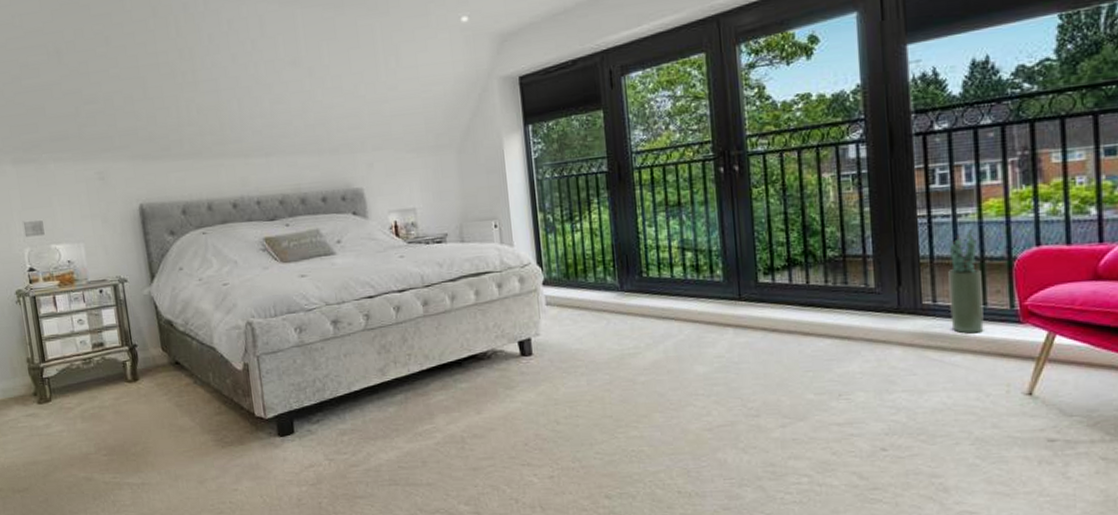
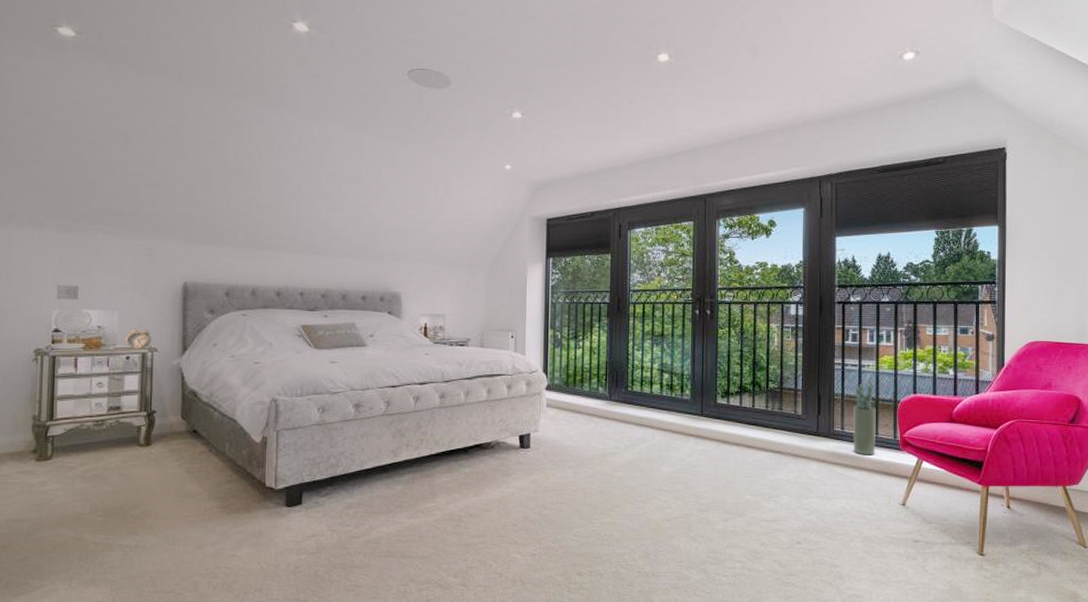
alarm clock: none [95,256,121,281] -> present [125,326,152,349]

